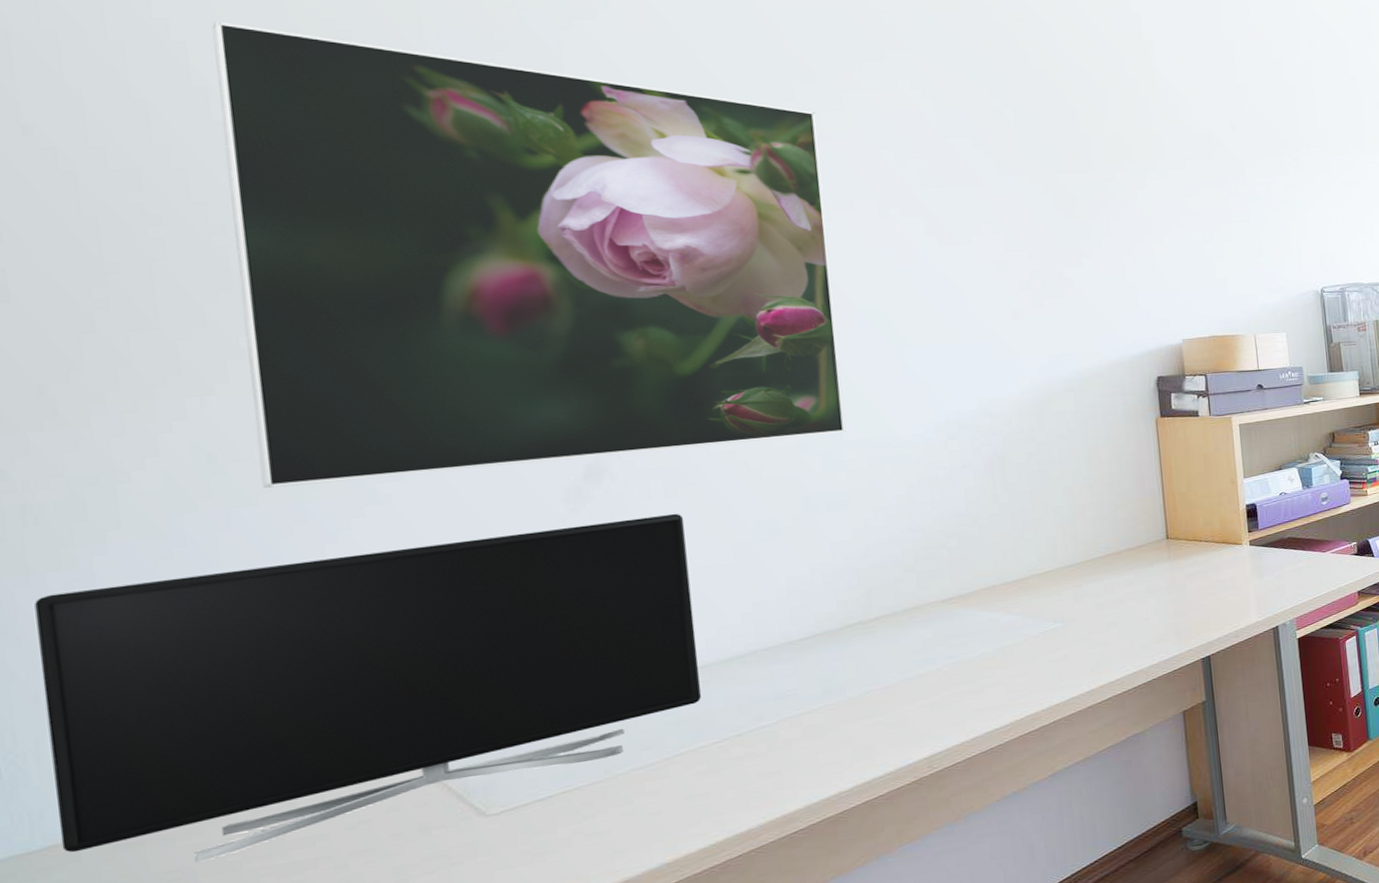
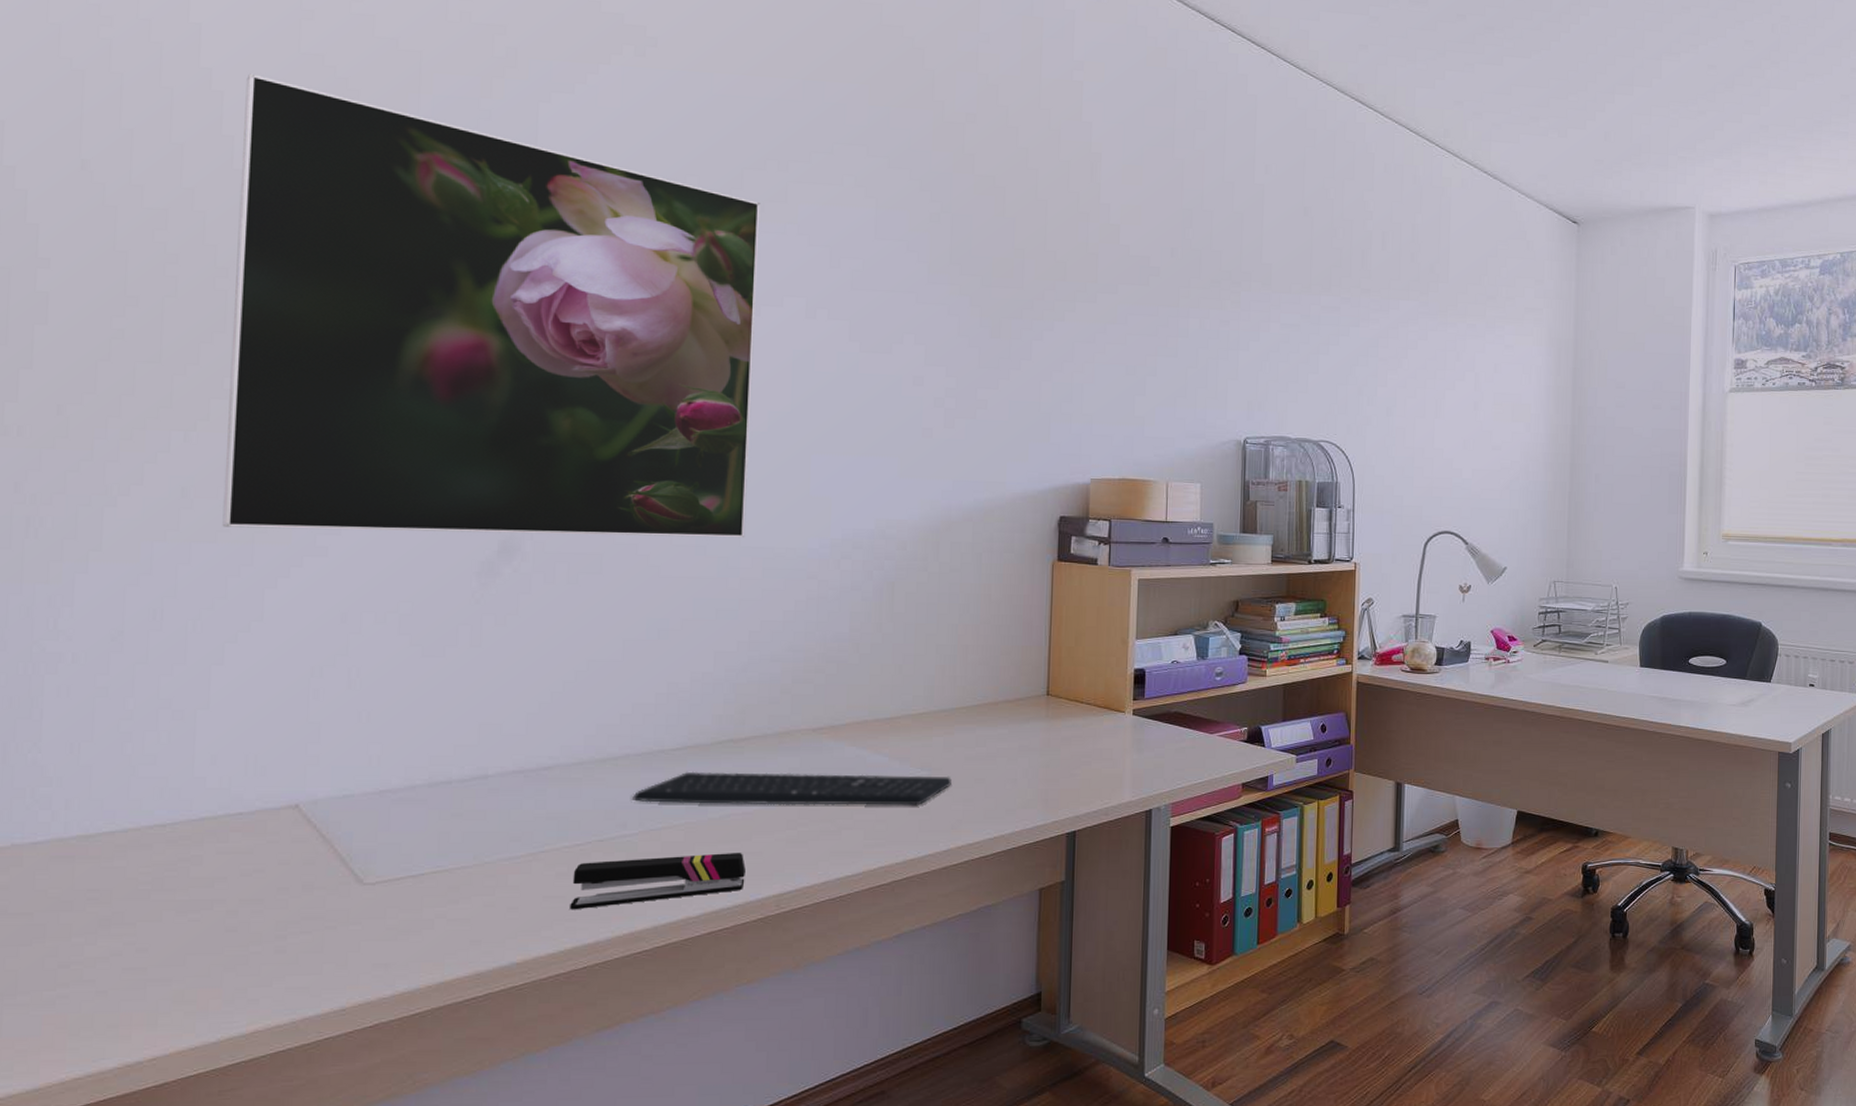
monitor: present [34,513,701,863] -> none [9,601,582,886]
stapler: none [714,723,894,805] -> present [570,852,746,910]
keyboard: none [764,624,1086,694] -> present [631,771,951,805]

